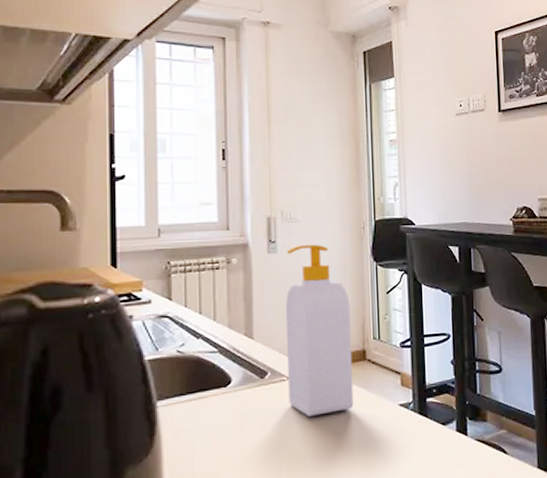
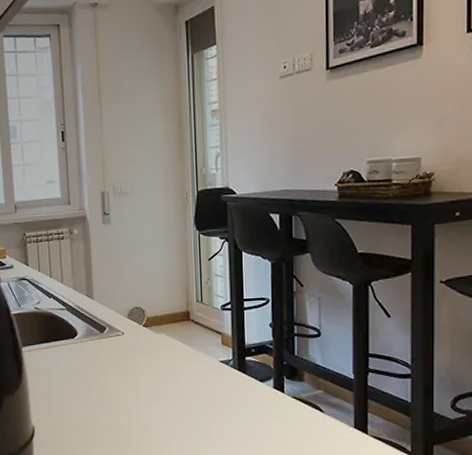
soap bottle: present [285,244,354,417] -> none [118,215,179,367]

